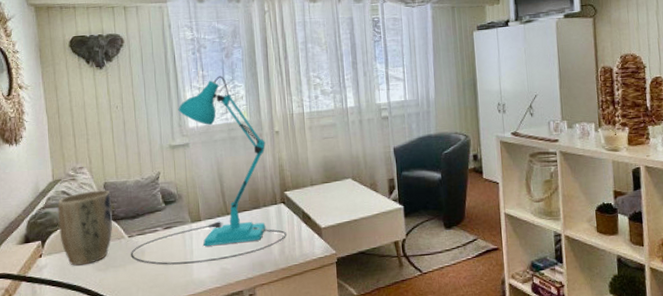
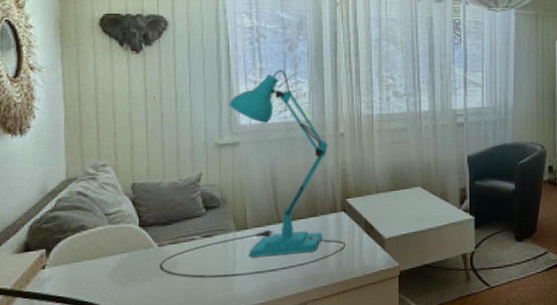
plant pot: present [57,190,113,266] -> none [69,191,141,279]

